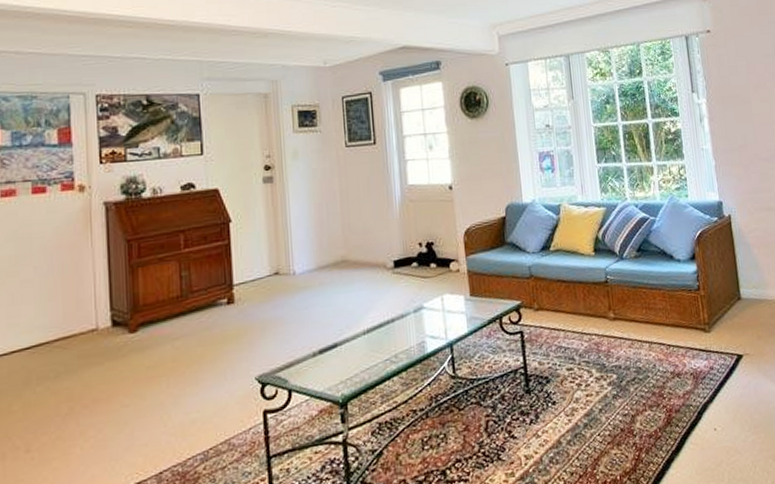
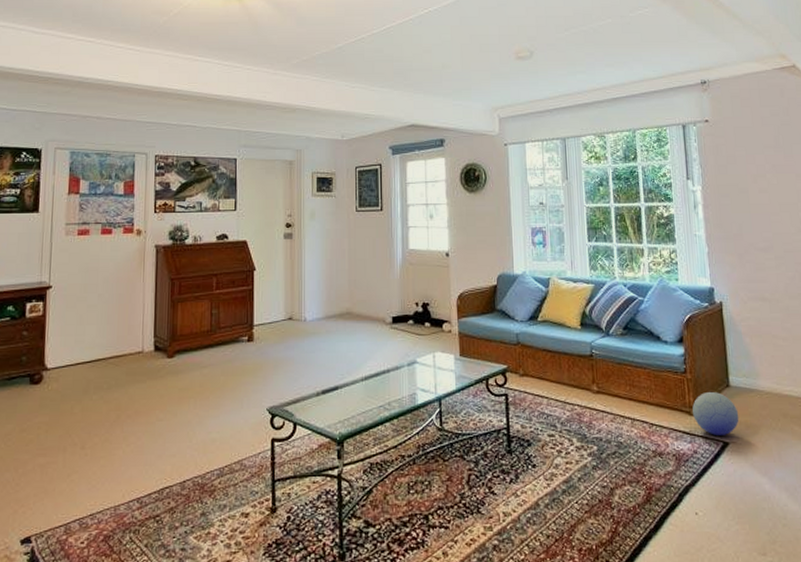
ball: none [707,306,751,350] -> present [692,392,739,435]

